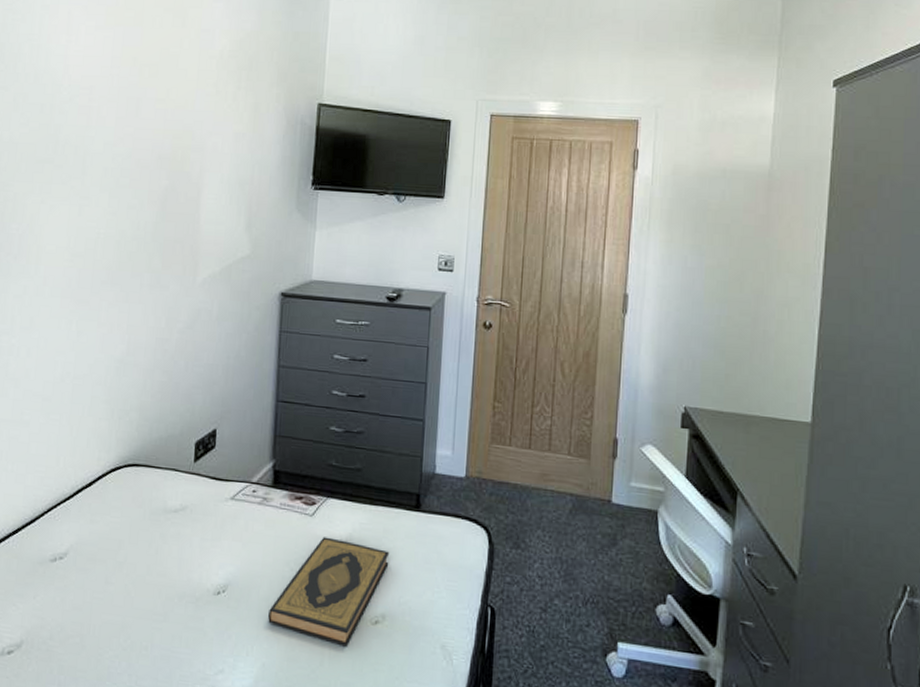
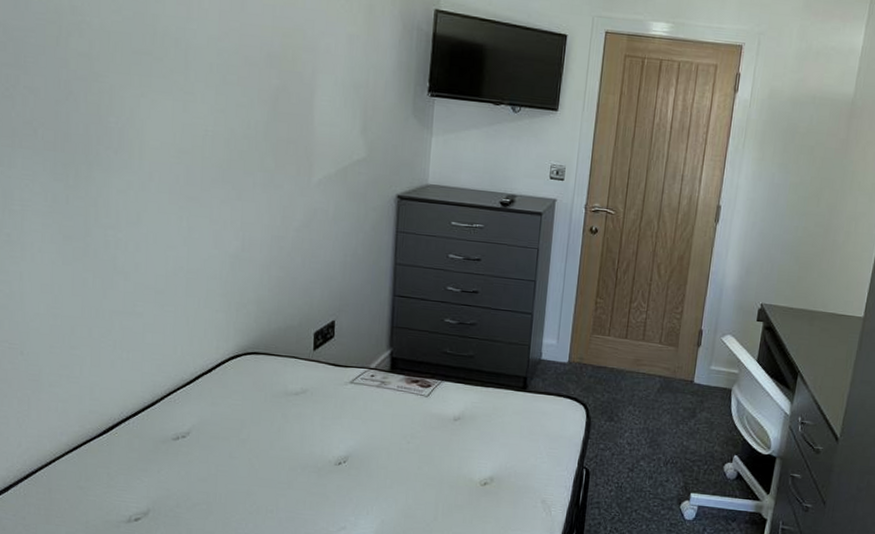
hardback book: present [268,536,390,647] -> none [387,414,498,504]

